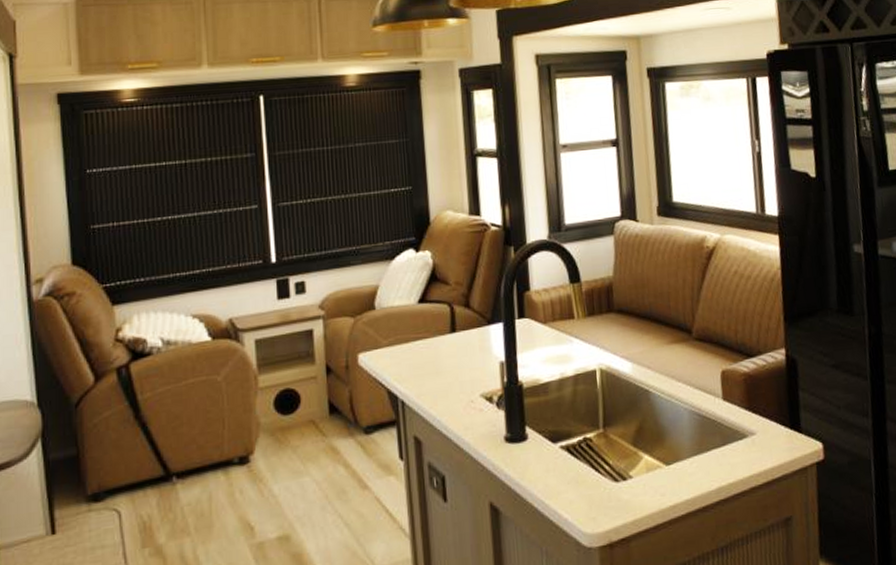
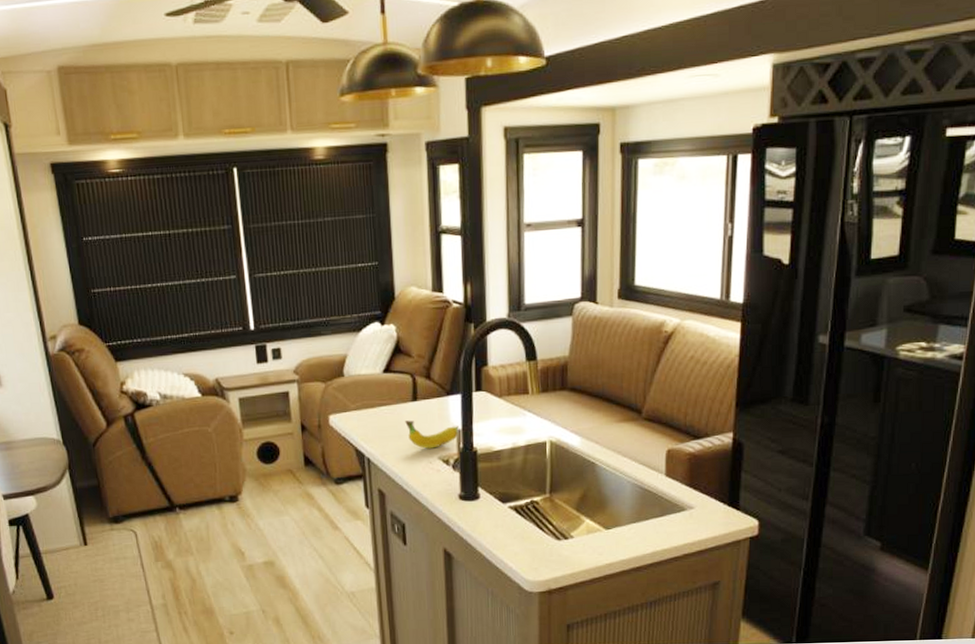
fruit: none [443,354,502,386] -> present [405,420,459,449]

